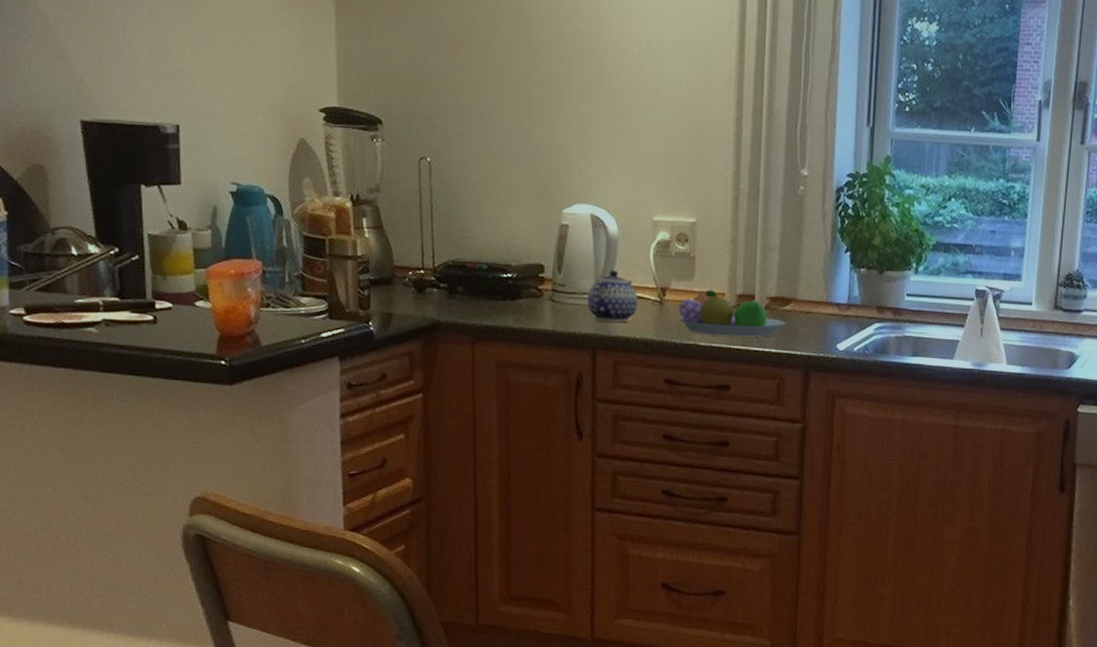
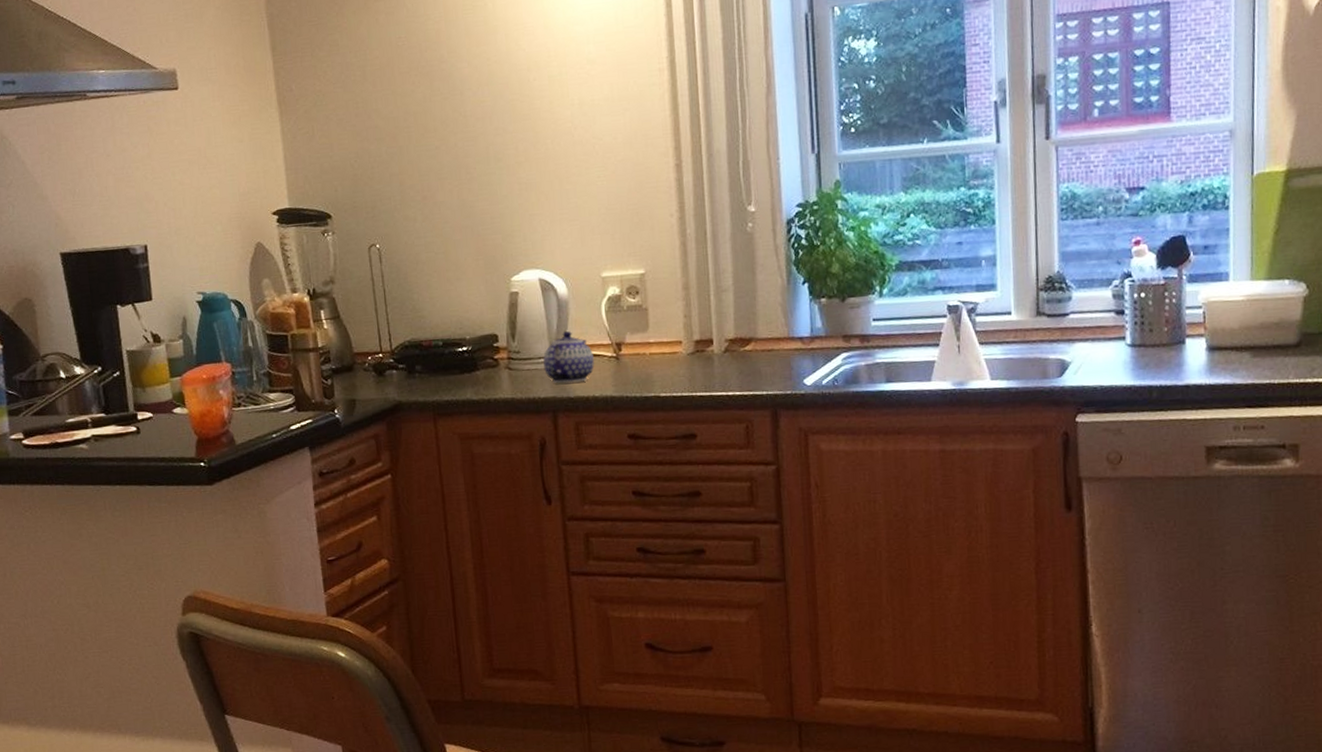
fruit bowl: present [679,289,786,337] -> none [636,339,748,385]

